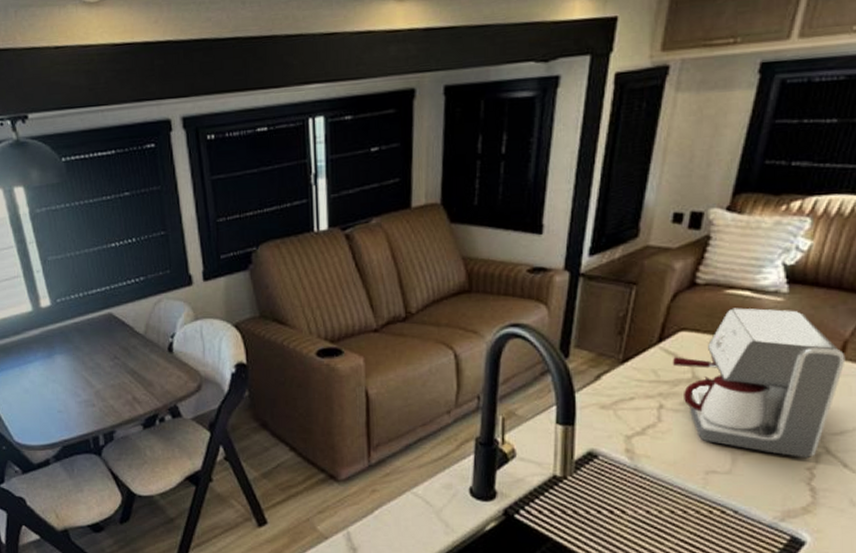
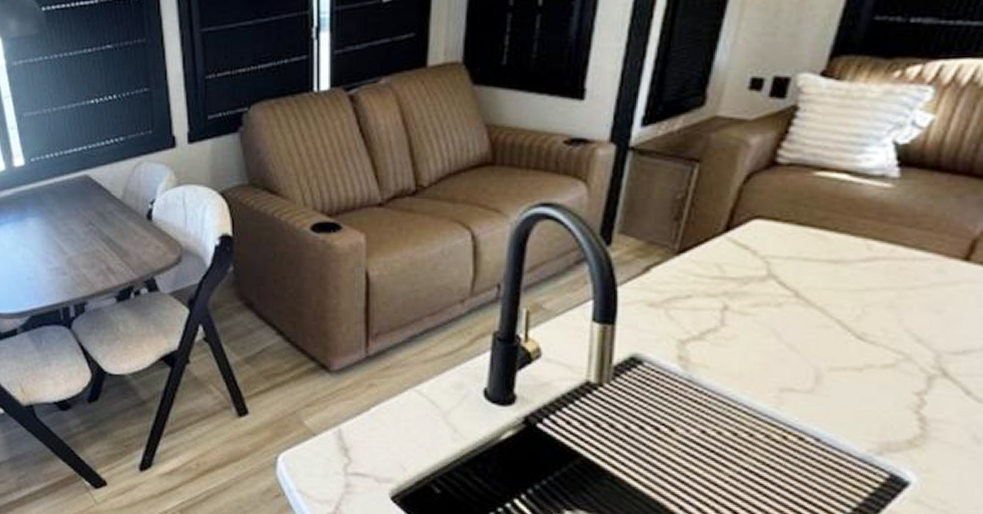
coffee maker: present [672,308,846,459] -> none [741,194,974,381]

